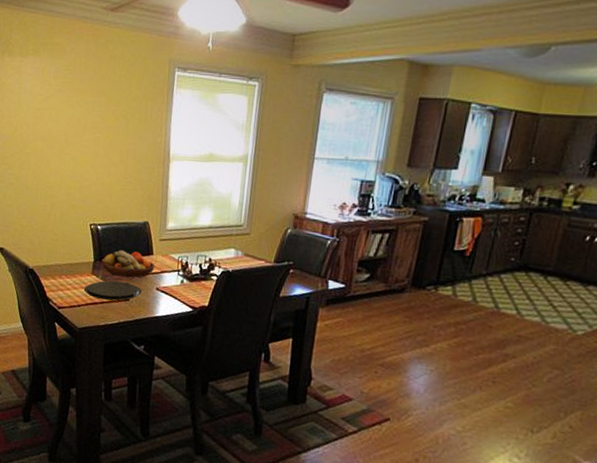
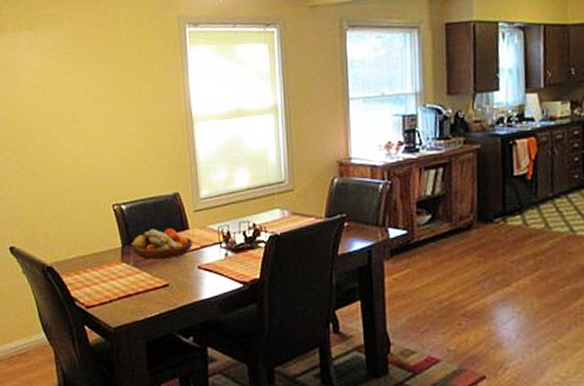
plate: present [83,280,143,301] -> none [114,265,183,289]

